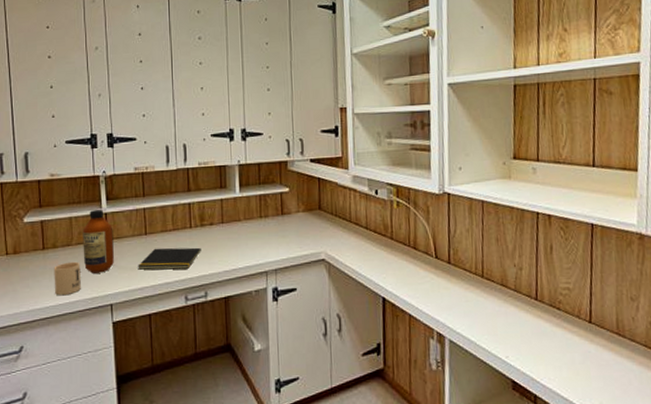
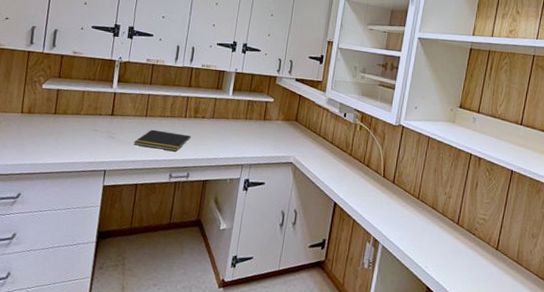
mug: present [54,261,81,296] -> none [58,128,85,156]
bottle: present [82,209,114,274] -> none [88,88,119,143]

